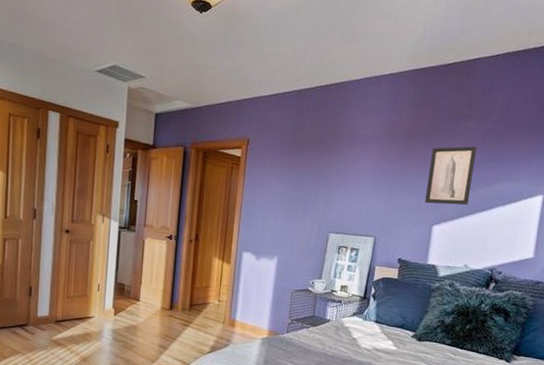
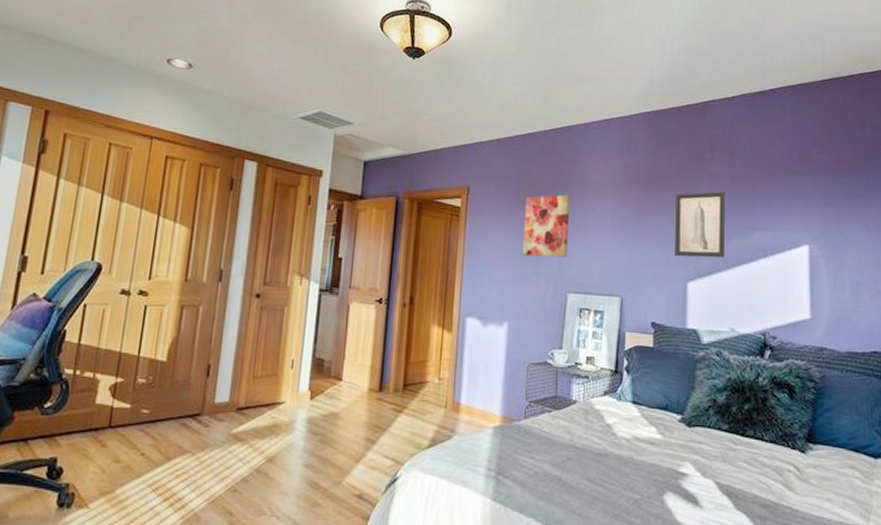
wall art: none [292,147,339,203] -> present [522,194,571,258]

